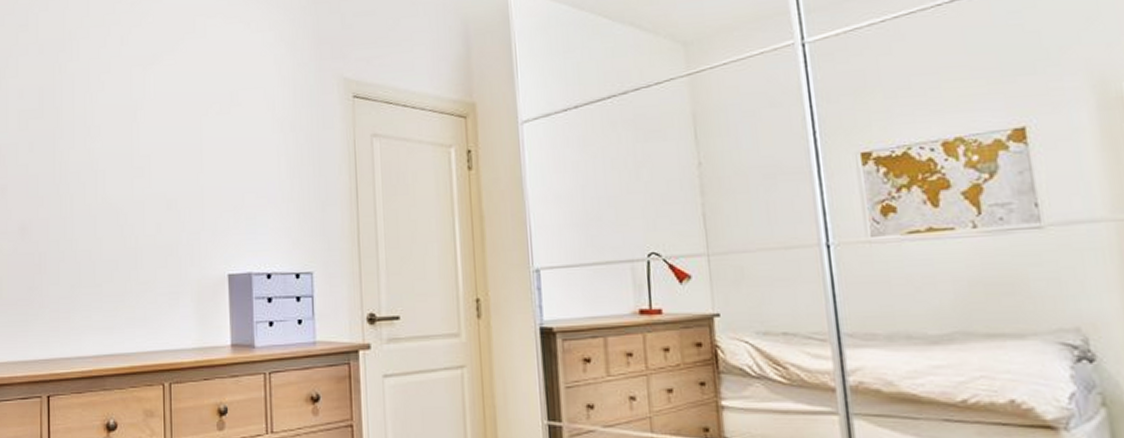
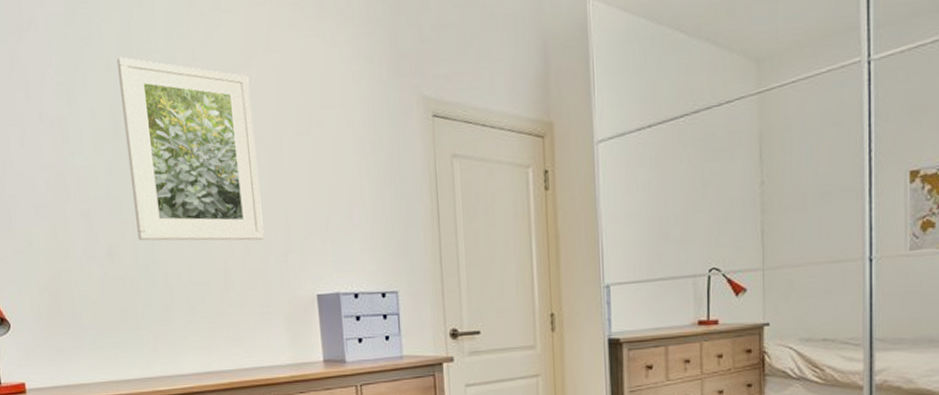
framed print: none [48,42,178,218] -> present [116,57,264,241]

